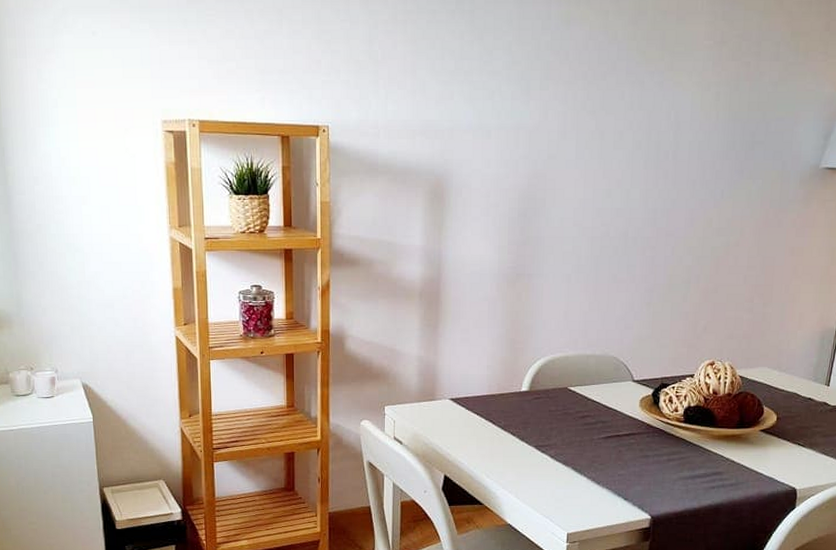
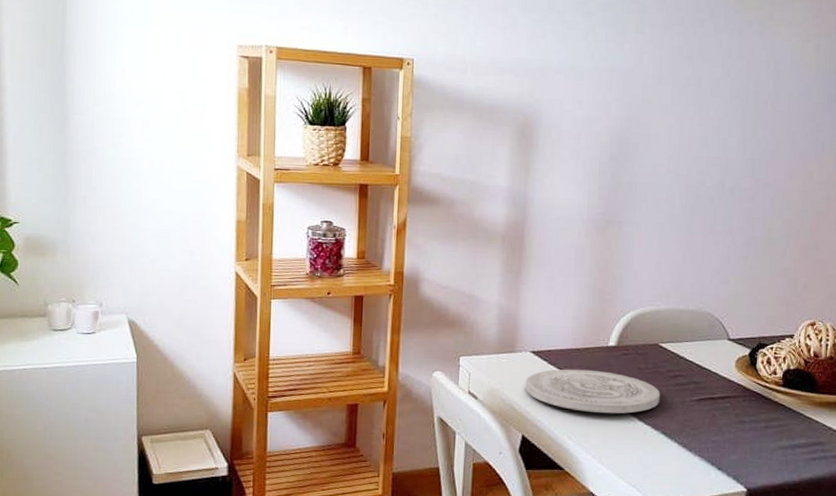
plate: none [445,413,570,453] -> present [525,369,661,414]

